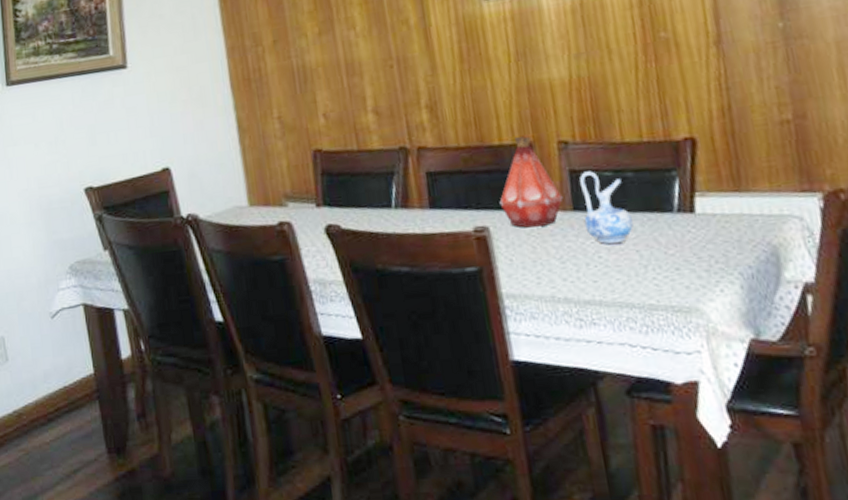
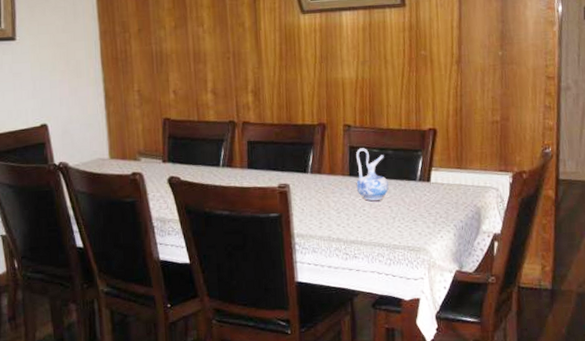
bottle: present [499,136,563,228] -> none [298,119,343,187]

